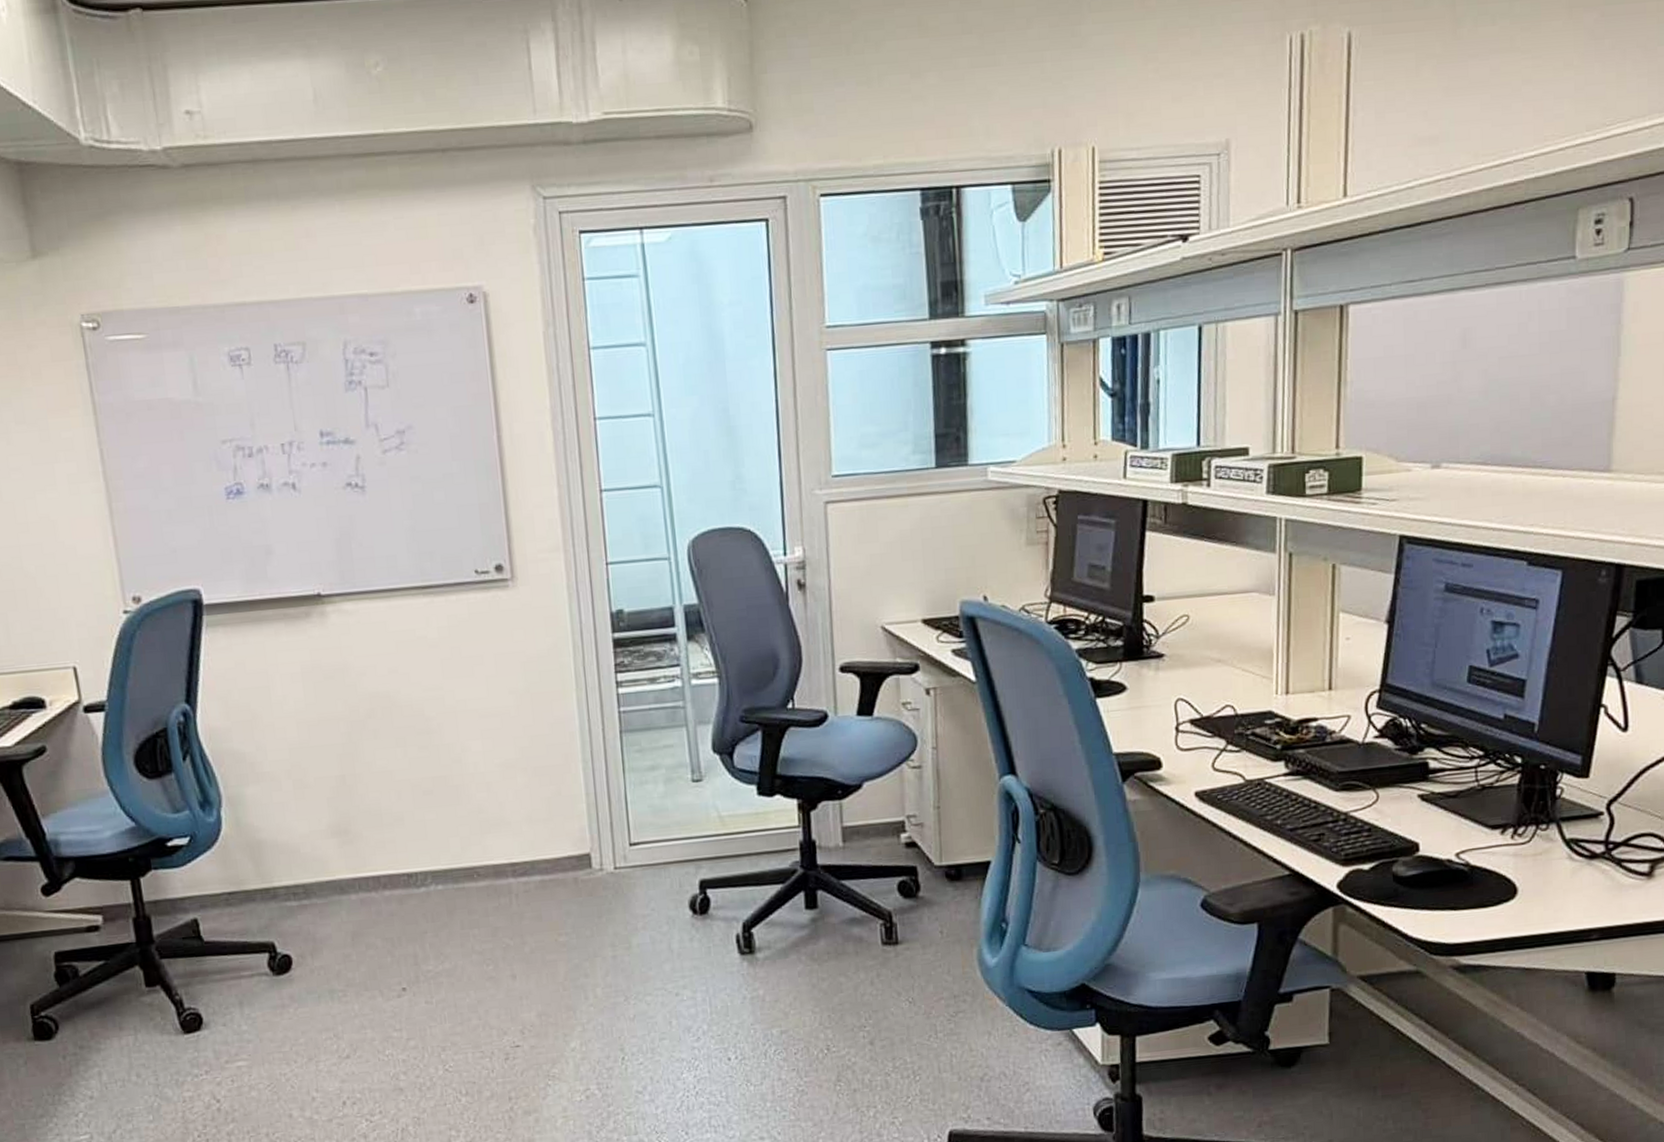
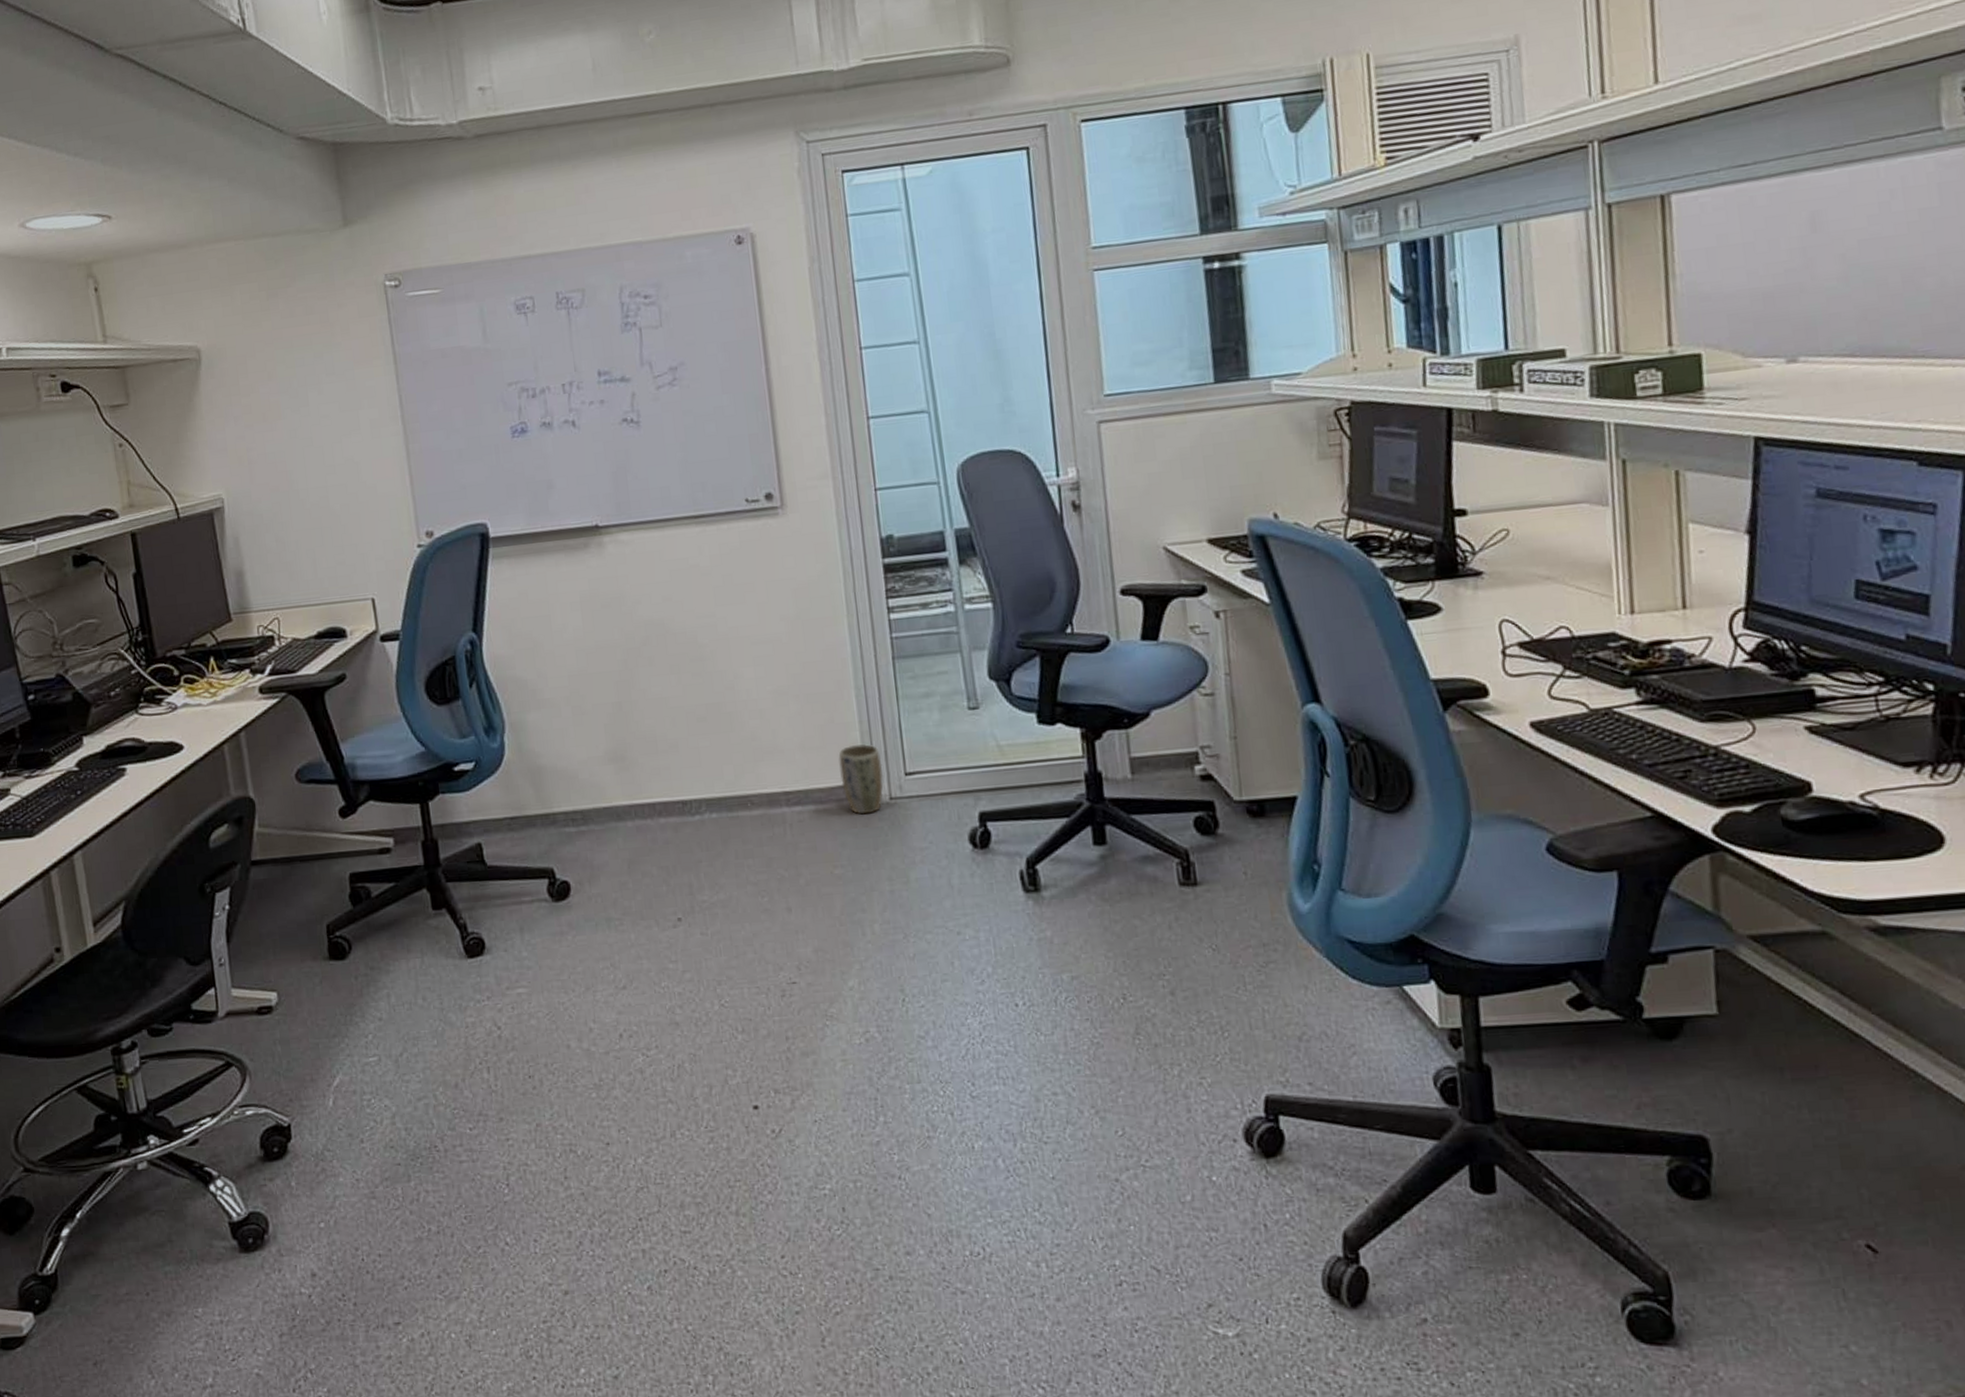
plant pot: none [565,816,609,884] -> present [838,744,884,814]

